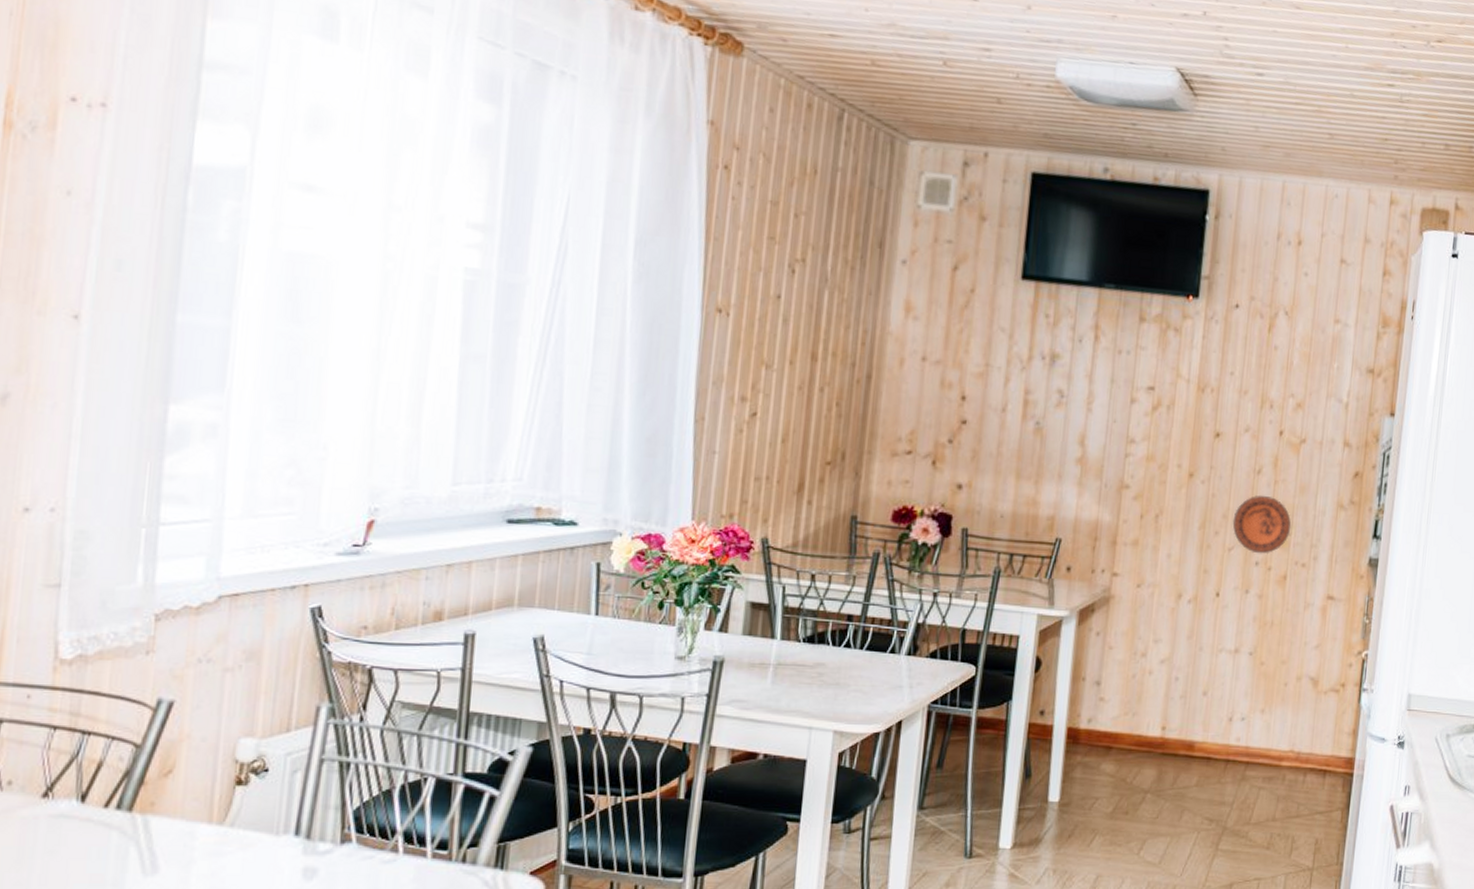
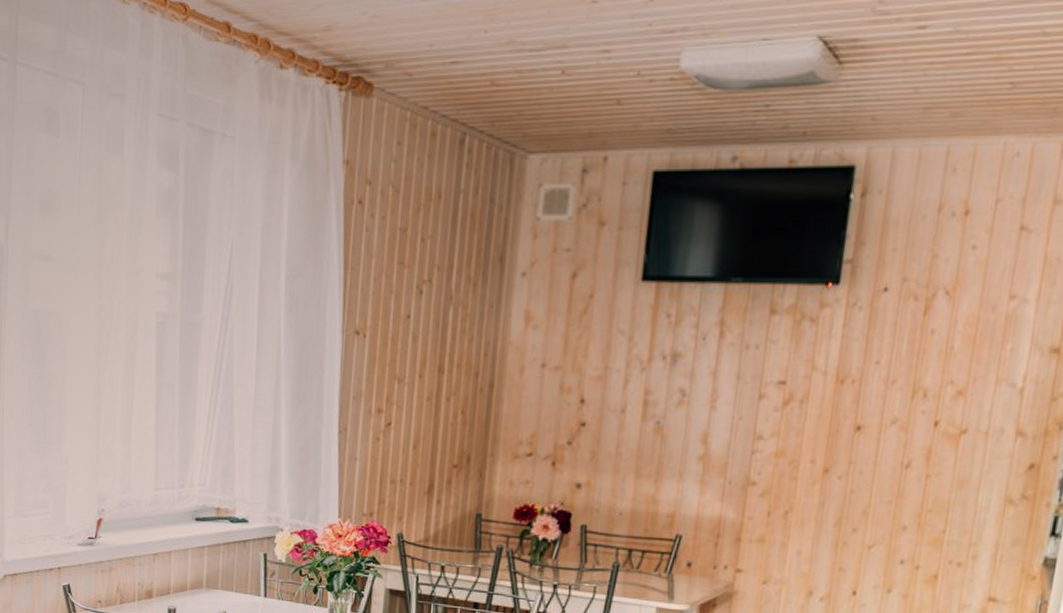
decorative plate: present [1232,495,1292,555] -> none [873,490,946,553]

